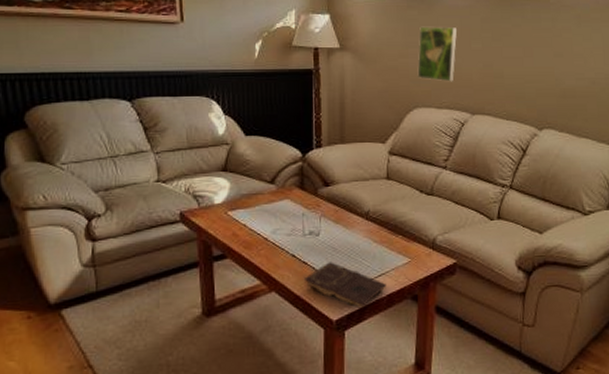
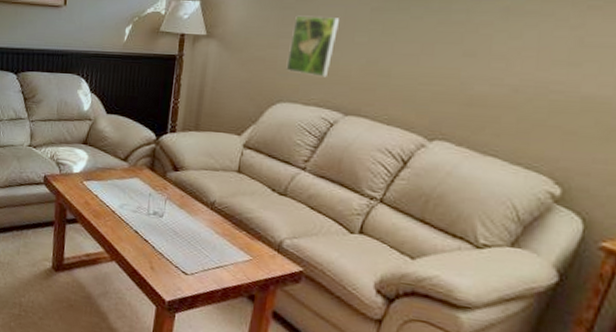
book: present [305,262,386,308] -> none [144,244,223,295]

